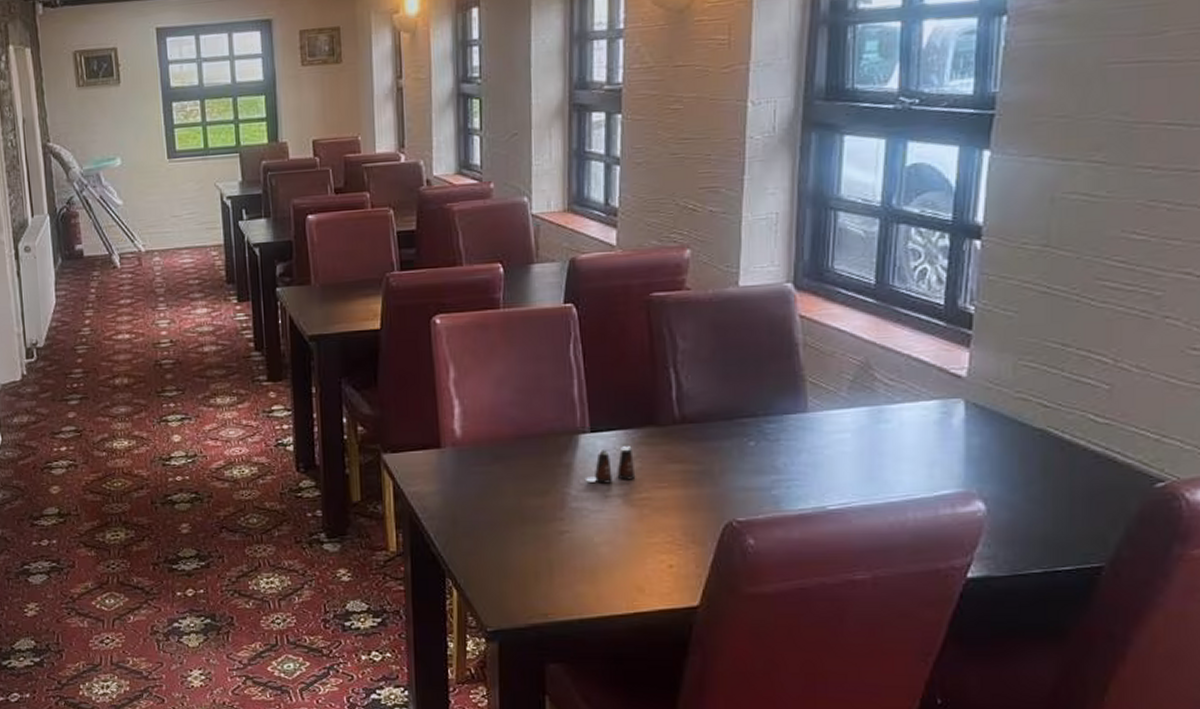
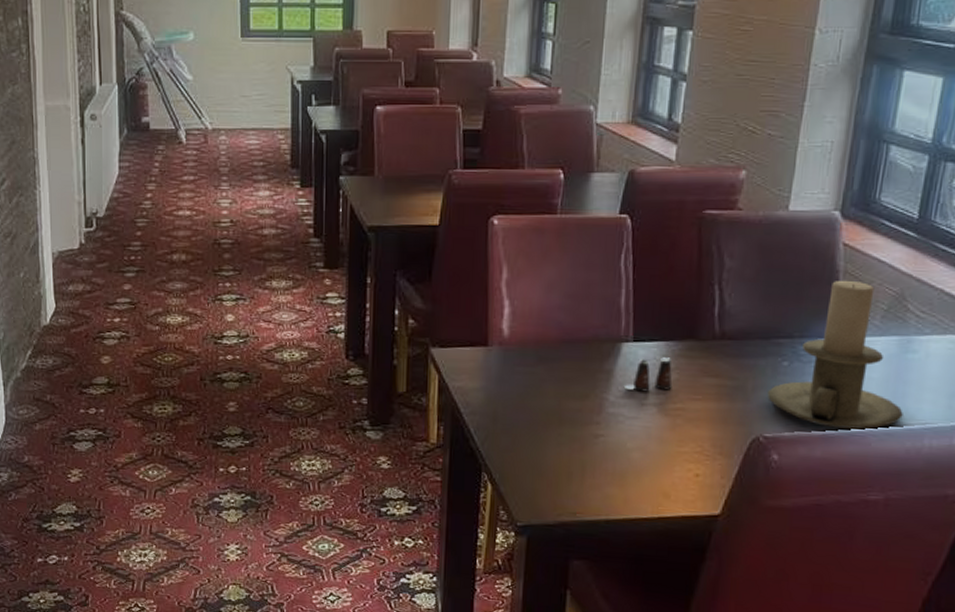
candle holder: none [737,352,882,507] -> present [767,280,903,430]

